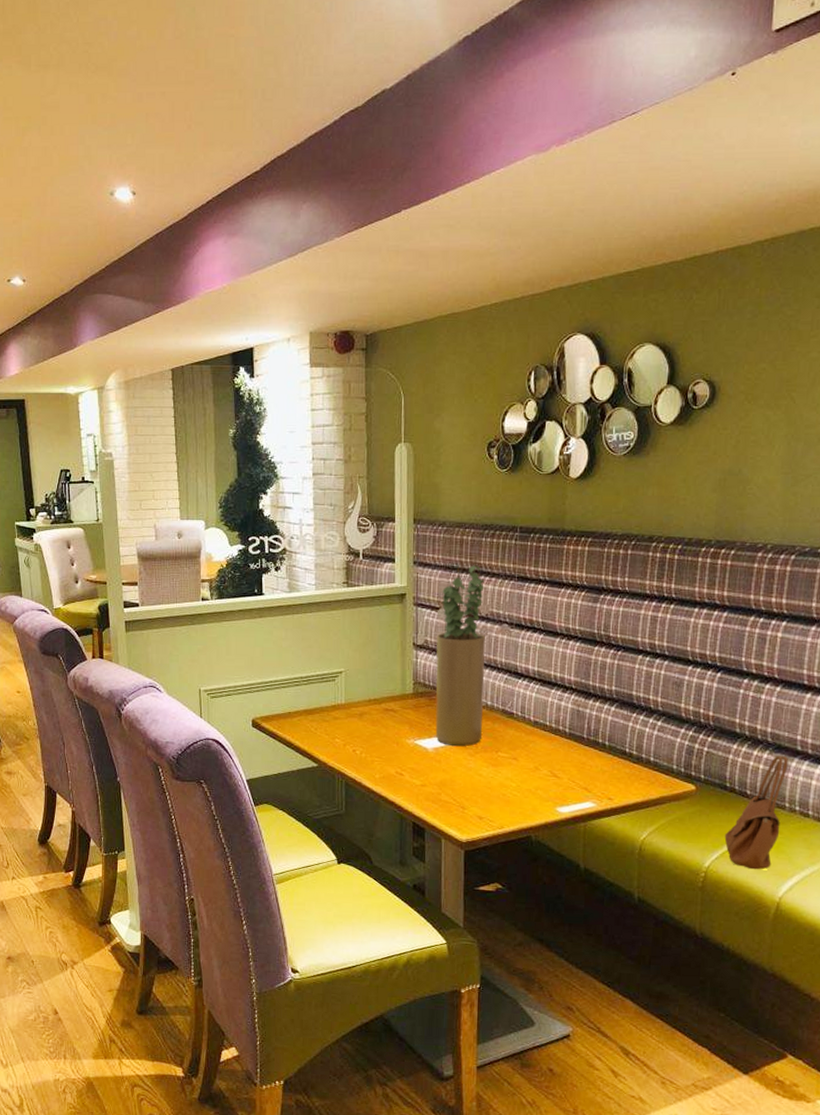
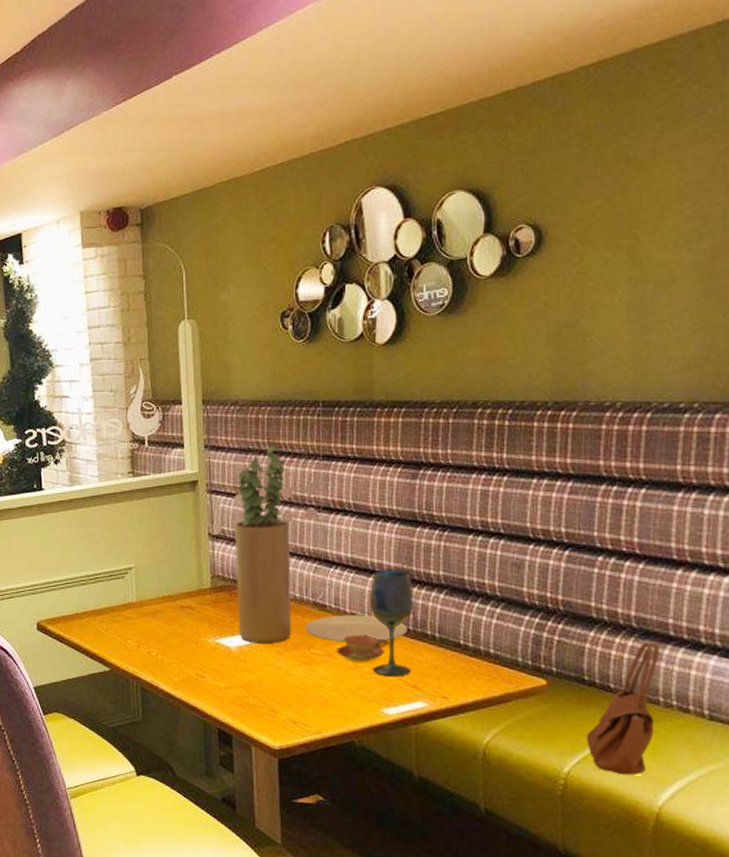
plate: none [494,722,582,748] -> present [305,615,407,643]
teacup: none [520,741,564,765] -> present [336,635,387,662]
wineglass: none [550,682,590,779] -> present [369,569,414,677]

